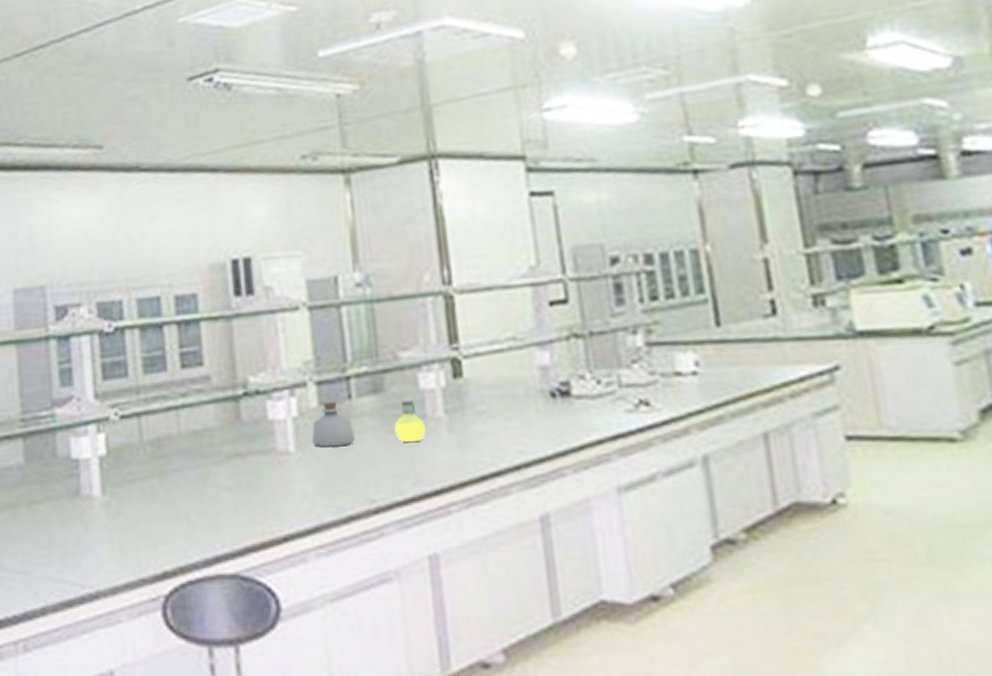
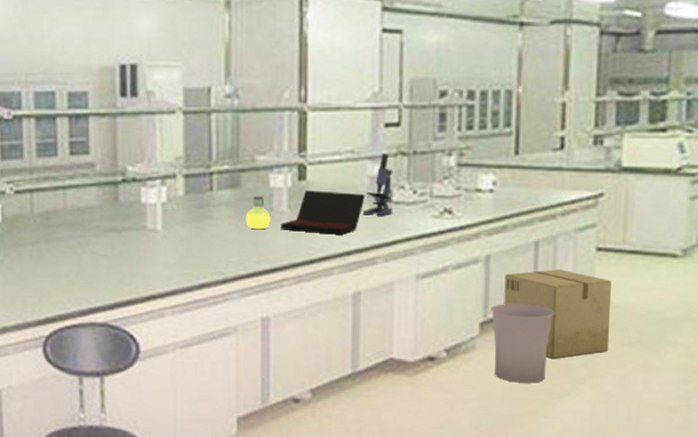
bottle: present [312,401,355,448] -> none [177,192,212,229]
laptop: none [438,388,538,443] -> present [281,190,365,235]
microscope: none [538,336,575,416] -> present [363,153,393,217]
waste bin: none [721,517,813,626] -> present [491,304,555,383]
cardboard box: none [732,467,892,591] -> present [504,269,611,360]

